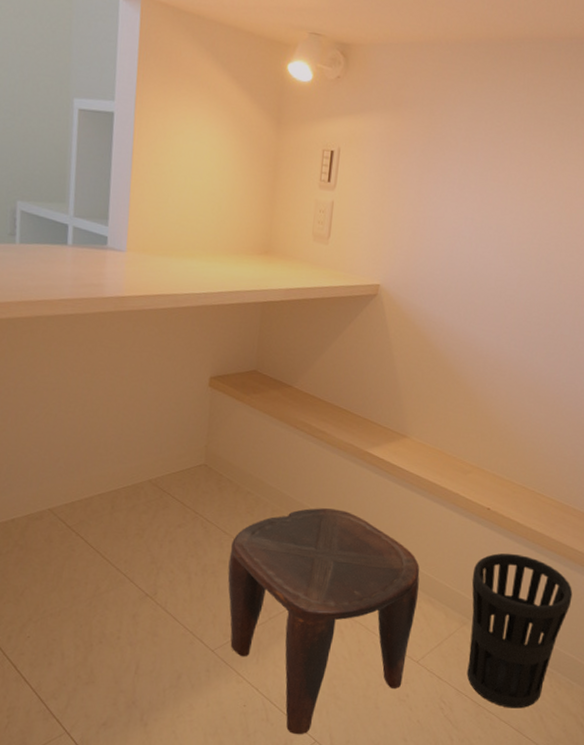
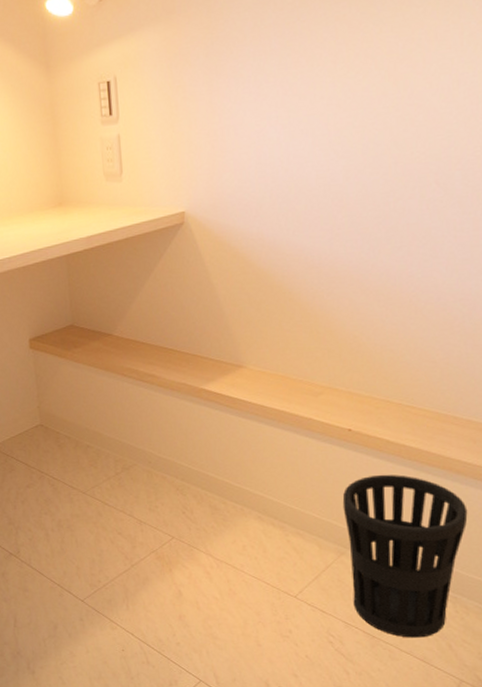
stool: present [227,508,420,735] -> none [80,451,285,676]

